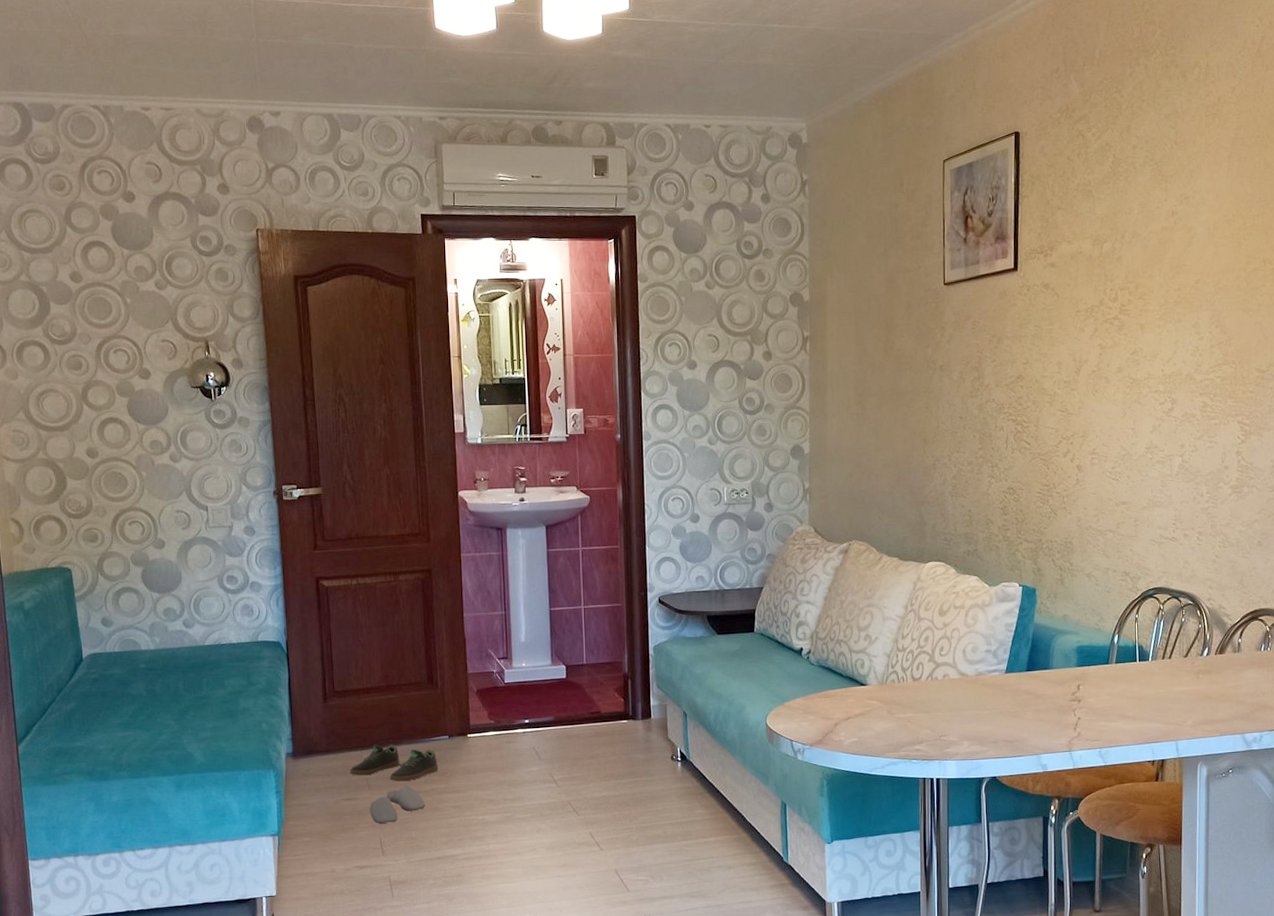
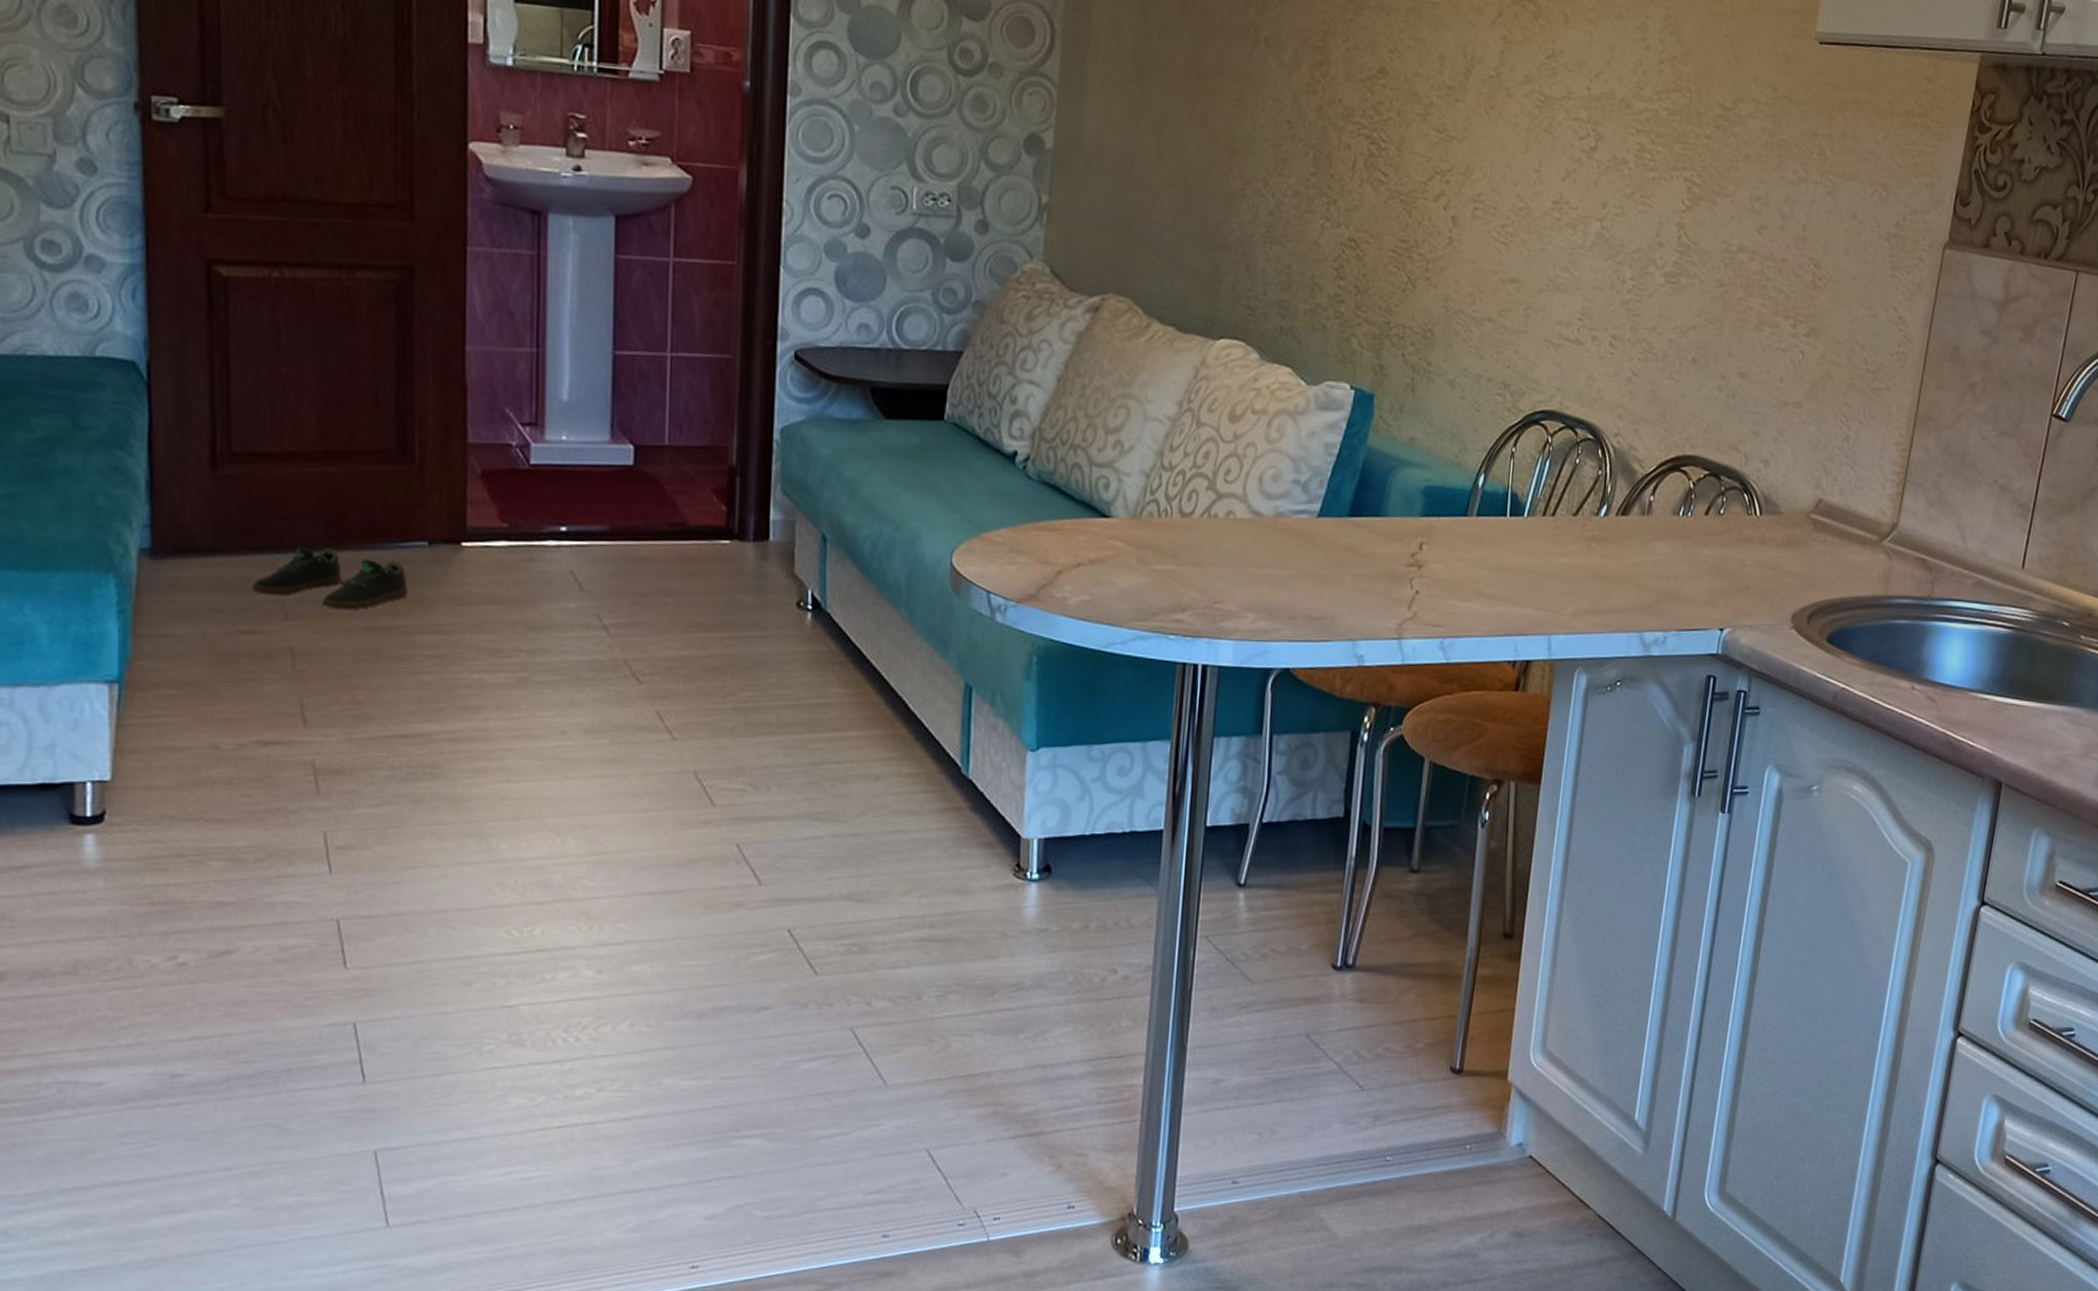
slippers: present [370,786,425,823] -> none [285,617,382,675]

